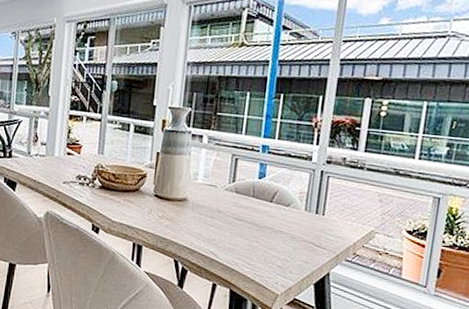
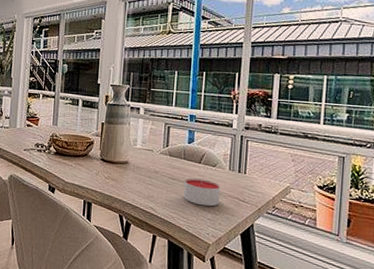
candle: none [250,219,294,252] -> present [184,178,221,207]

